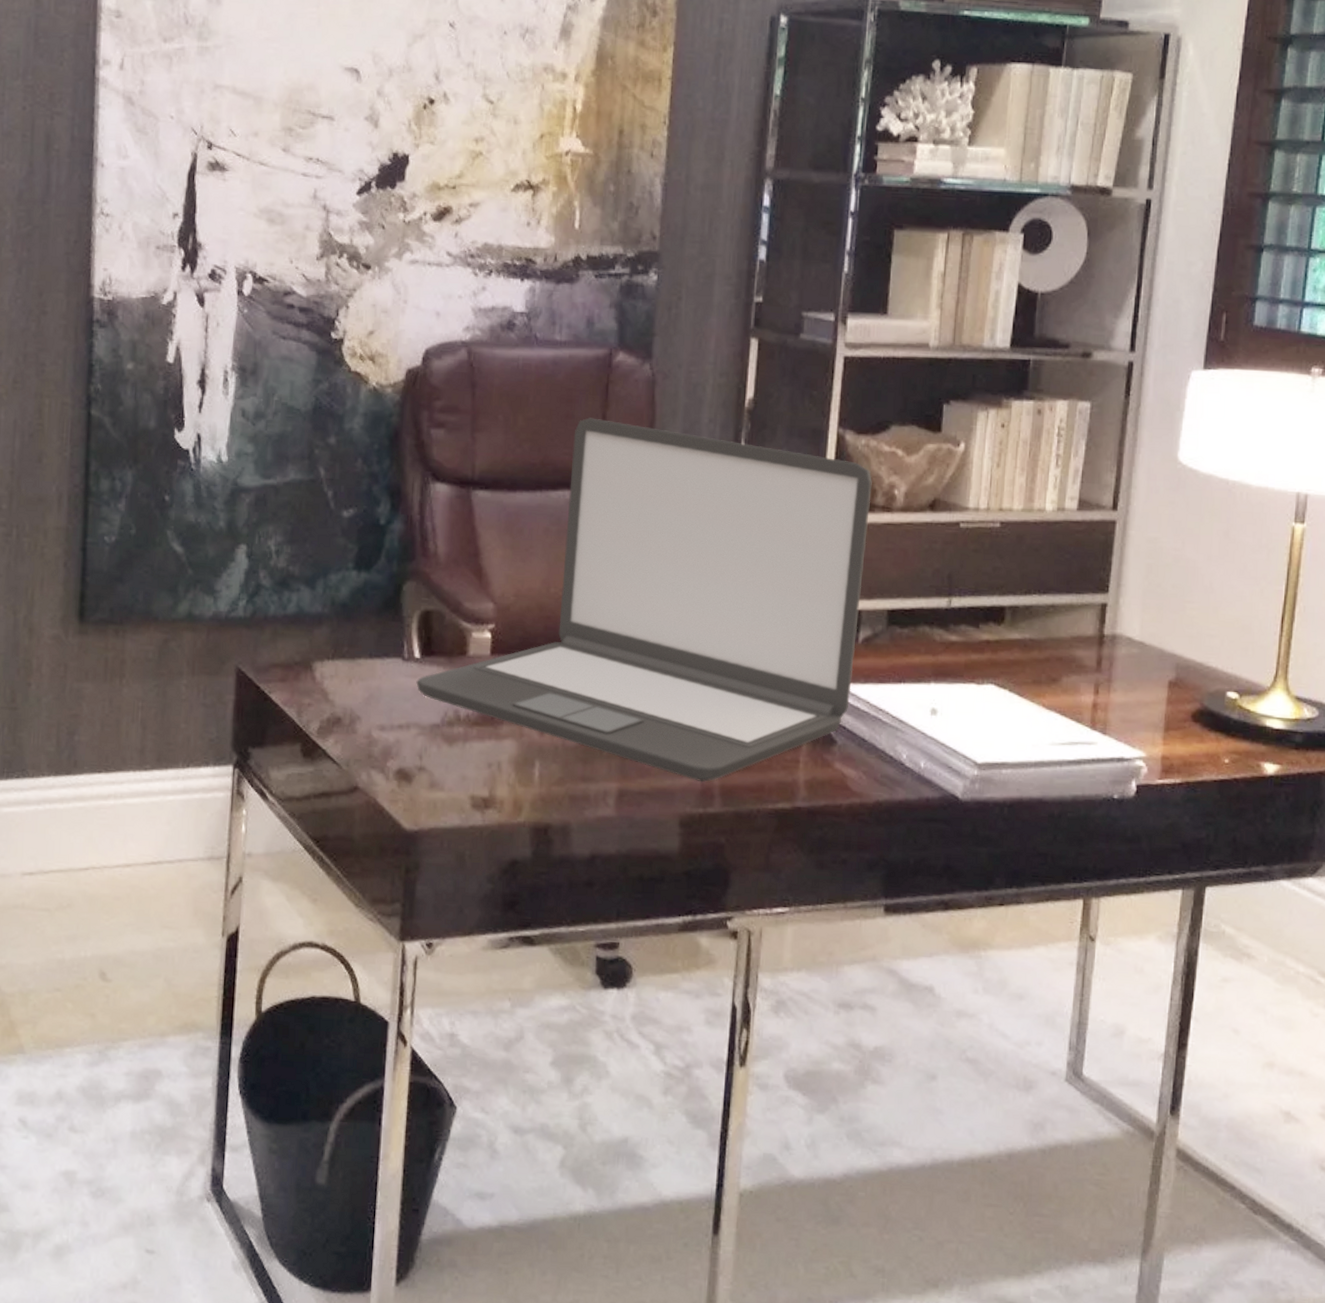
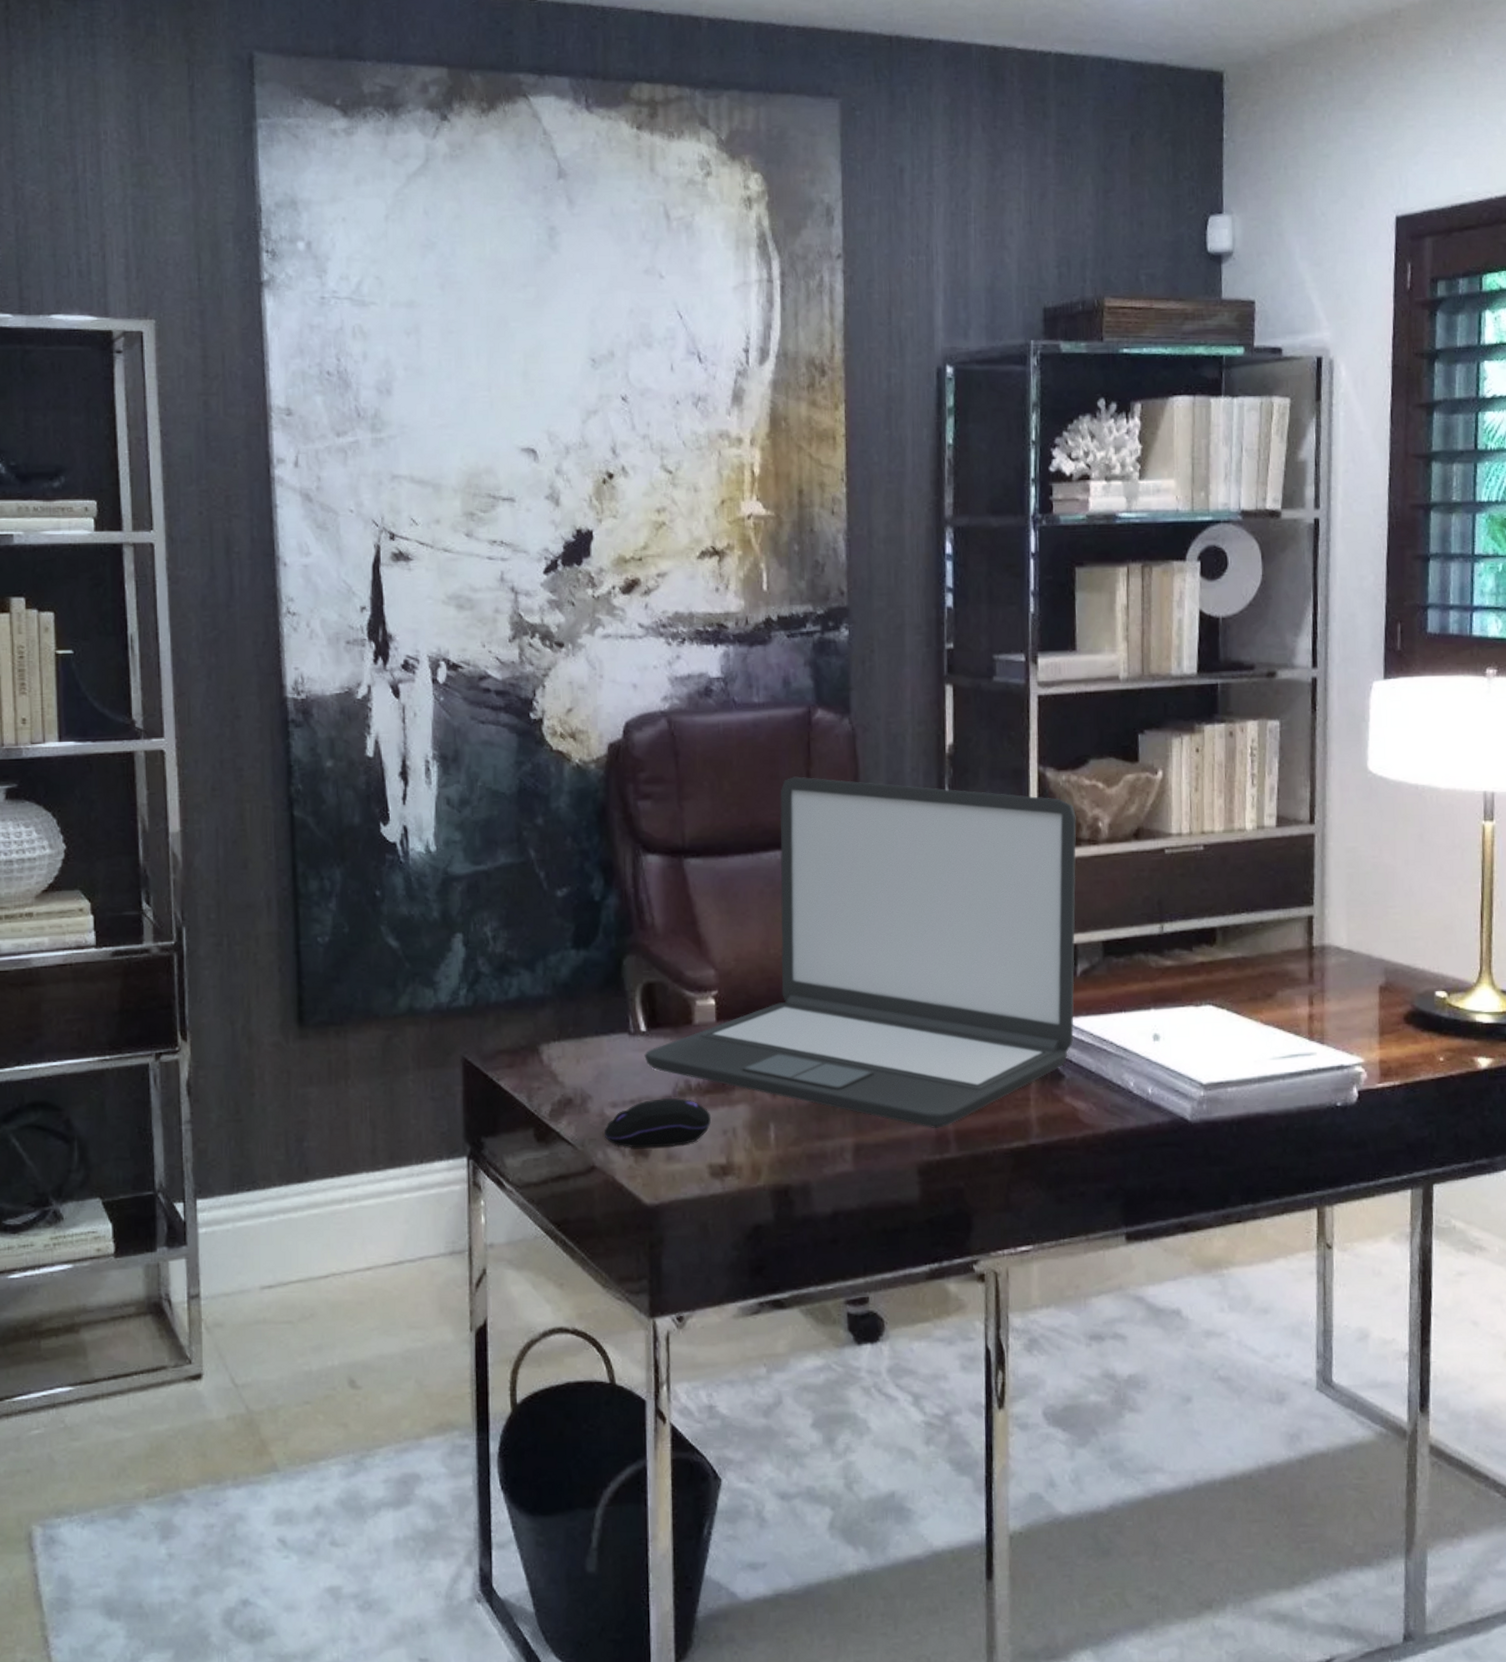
computer mouse: none [370,726,478,775] -> present [604,1097,712,1148]

